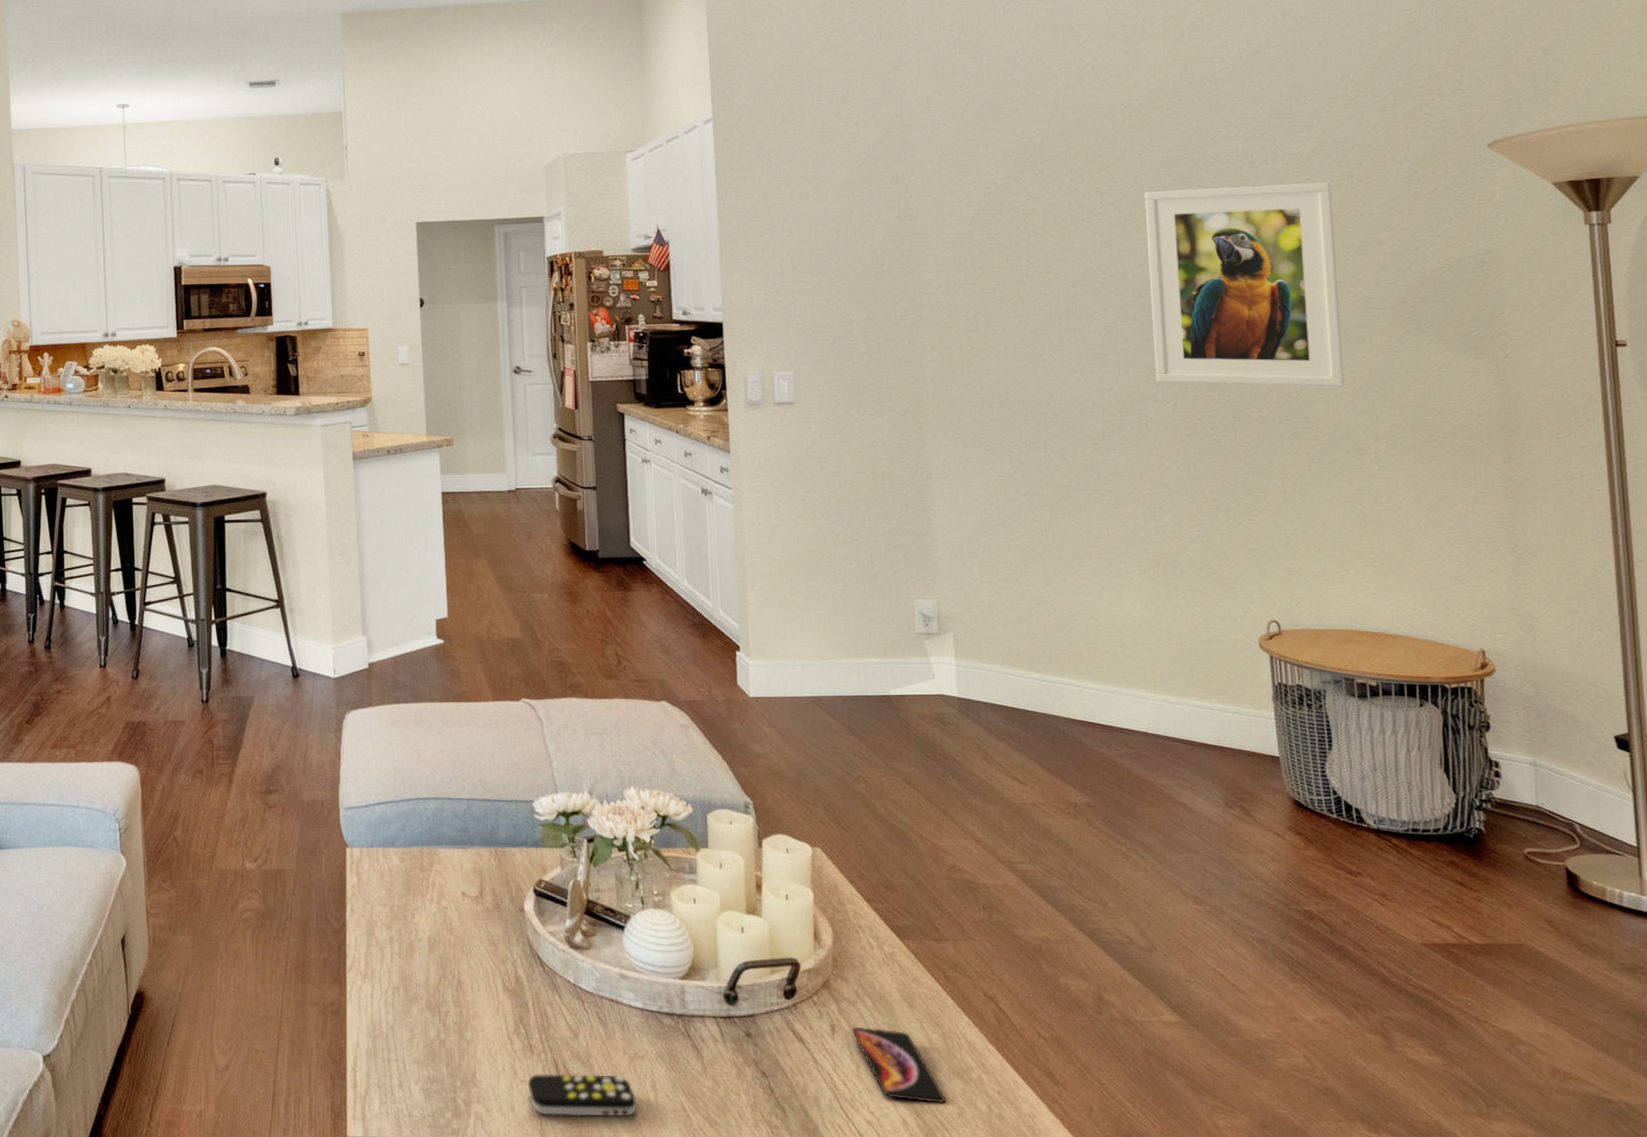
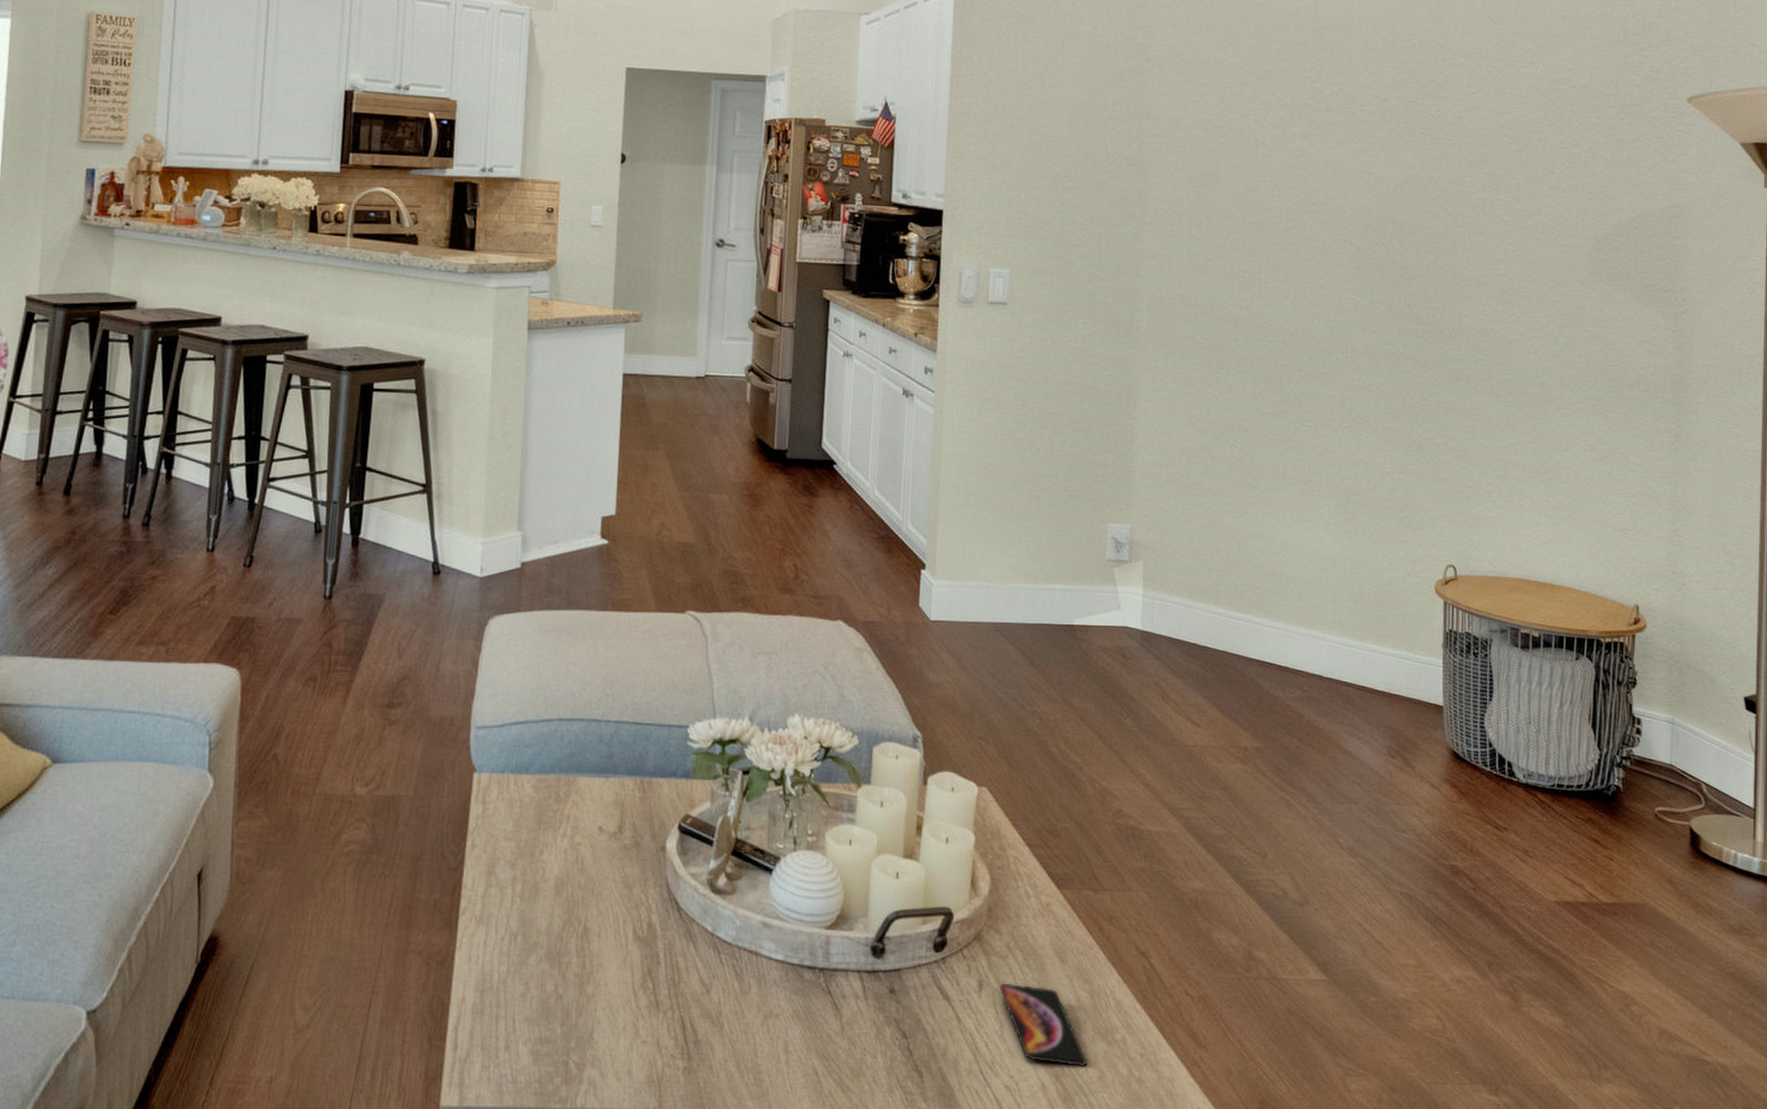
remote control: present [528,1073,637,1117] -> none [649,1033,767,1082]
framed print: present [1144,181,1344,387] -> none [1364,113,1545,331]

